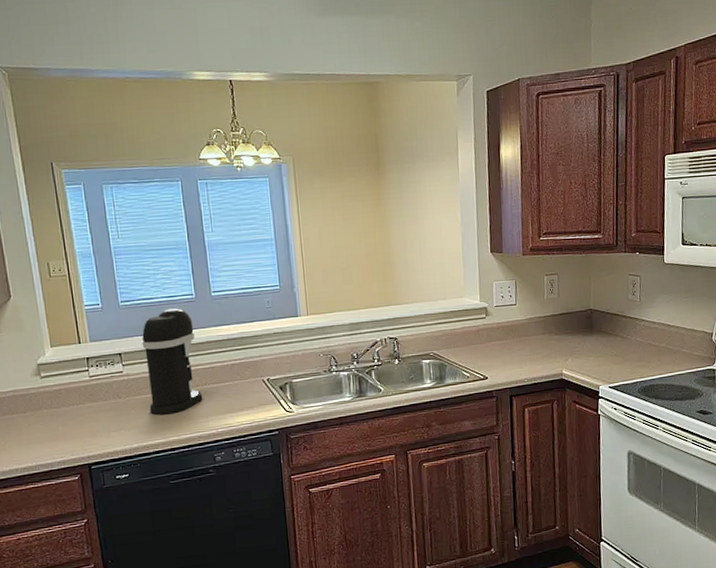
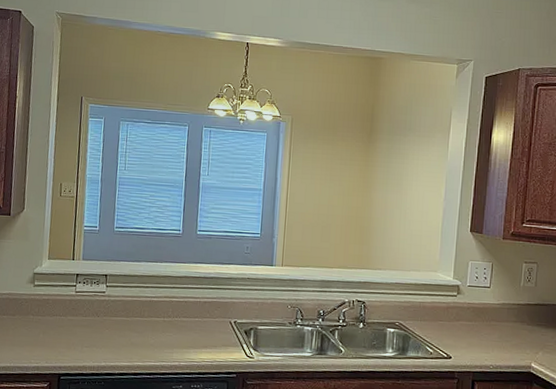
coffee maker: present [141,308,203,415] -> none [122,240,176,340]

